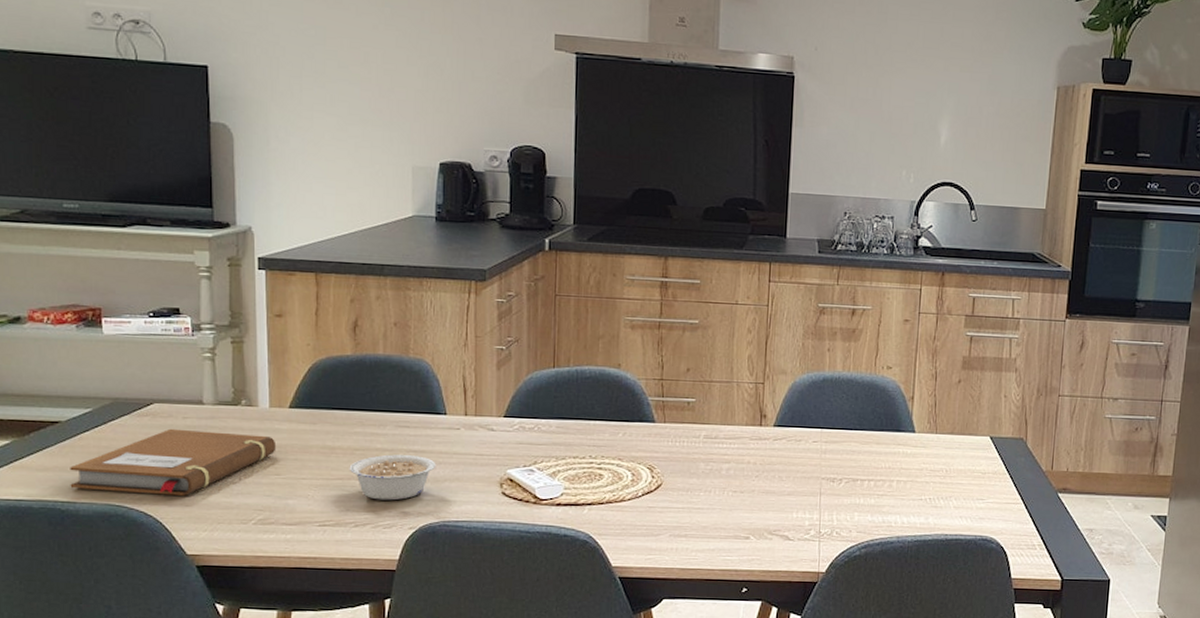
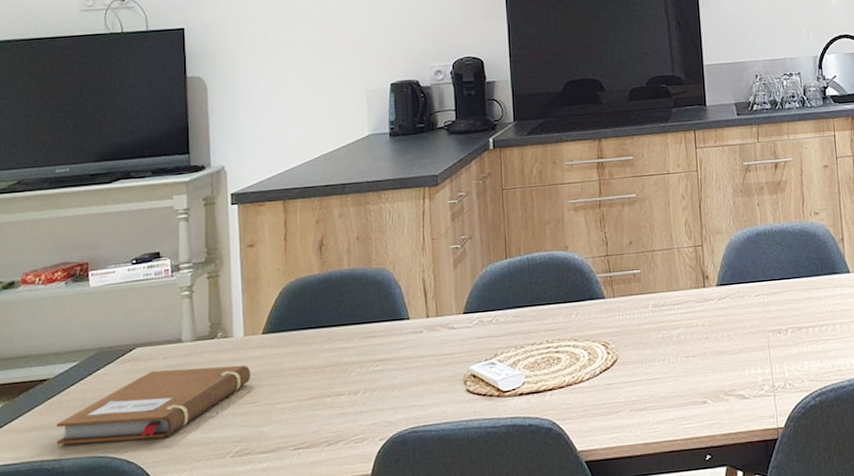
legume: present [349,454,436,501] -> none [320,364,403,415]

